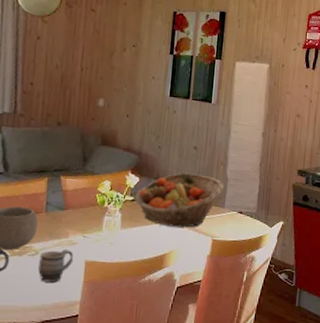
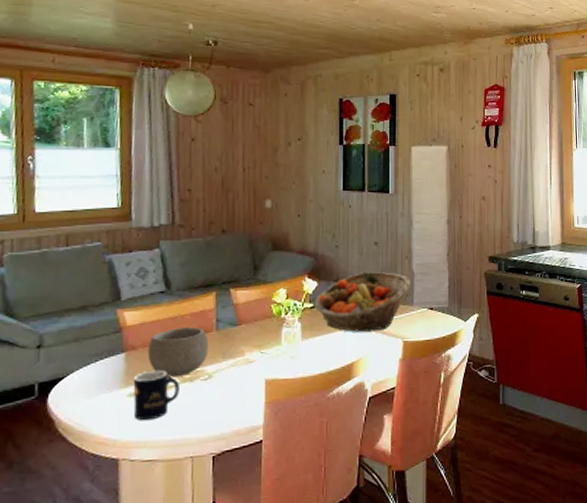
mug: present [38,249,74,283] -> none [213,369,252,408]

